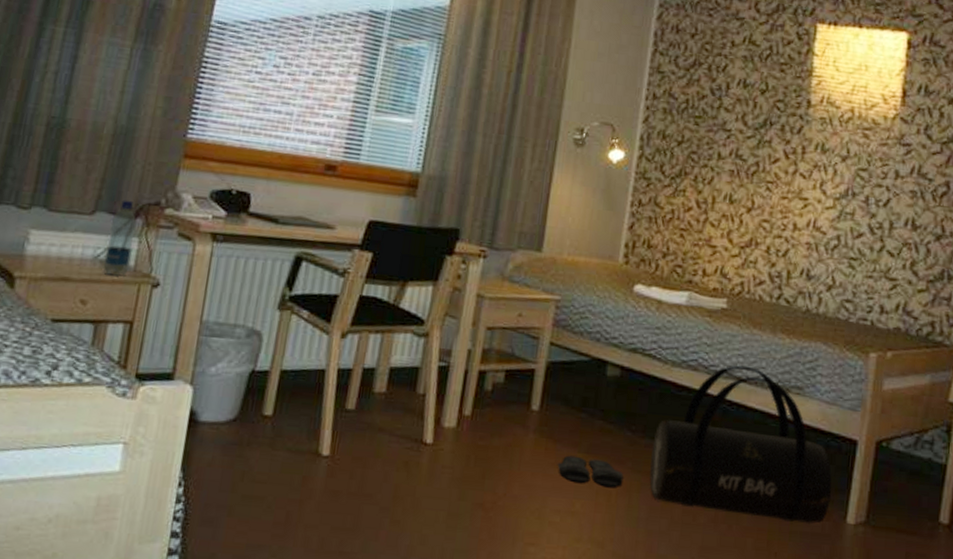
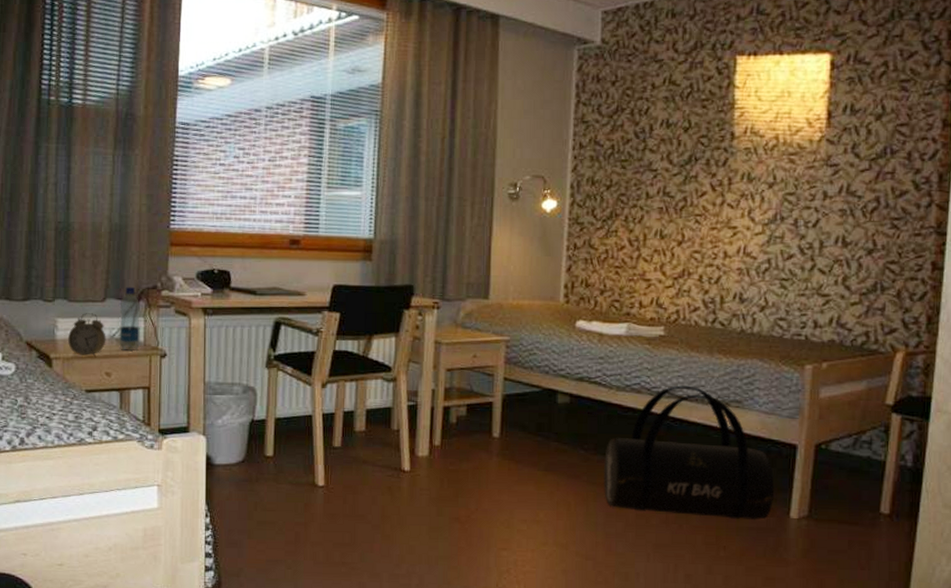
alarm clock: none [39,226,89,280] -> present [67,313,106,357]
slippers: present [557,455,624,488] -> none [520,473,580,499]

